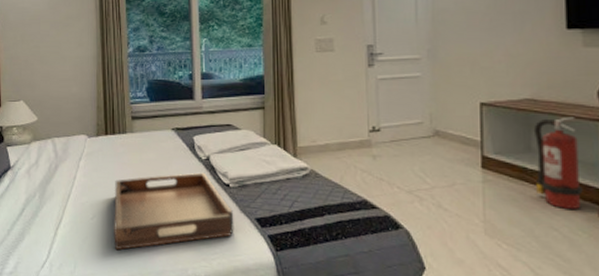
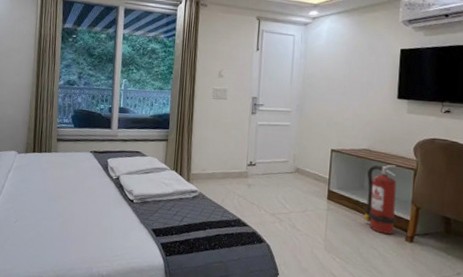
serving tray: present [113,172,234,251] -> none [32,188,135,250]

